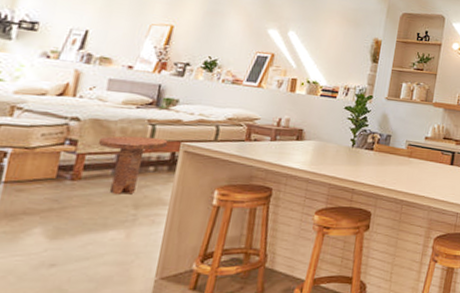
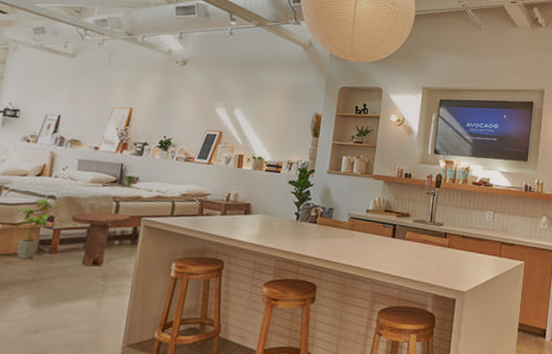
house plant: none [30,120,84,187] -> present [16,198,59,260]

